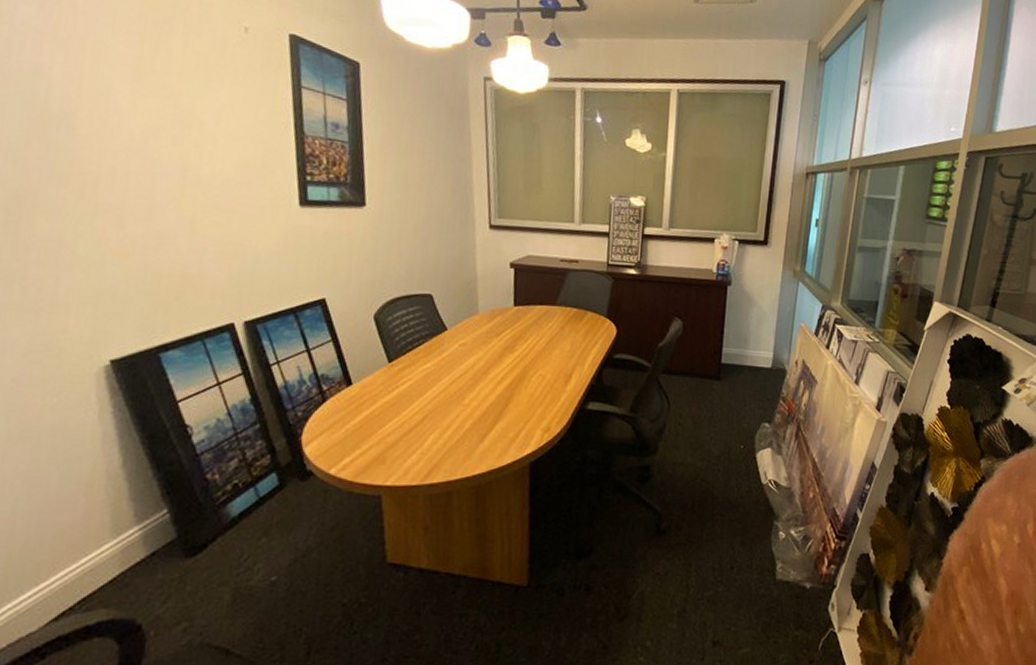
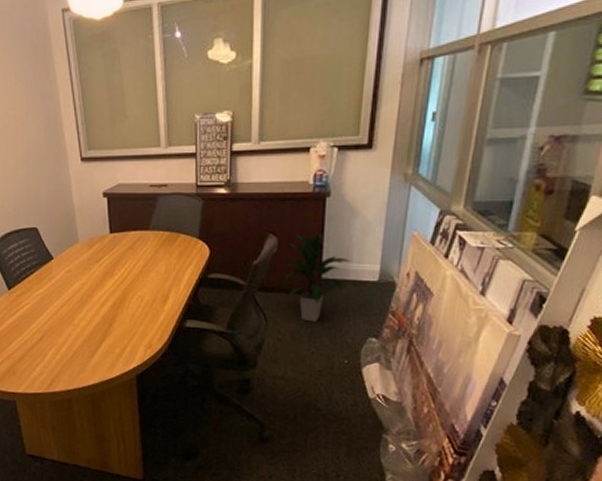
indoor plant: none [677,317,748,406] -> present [274,233,351,322]

